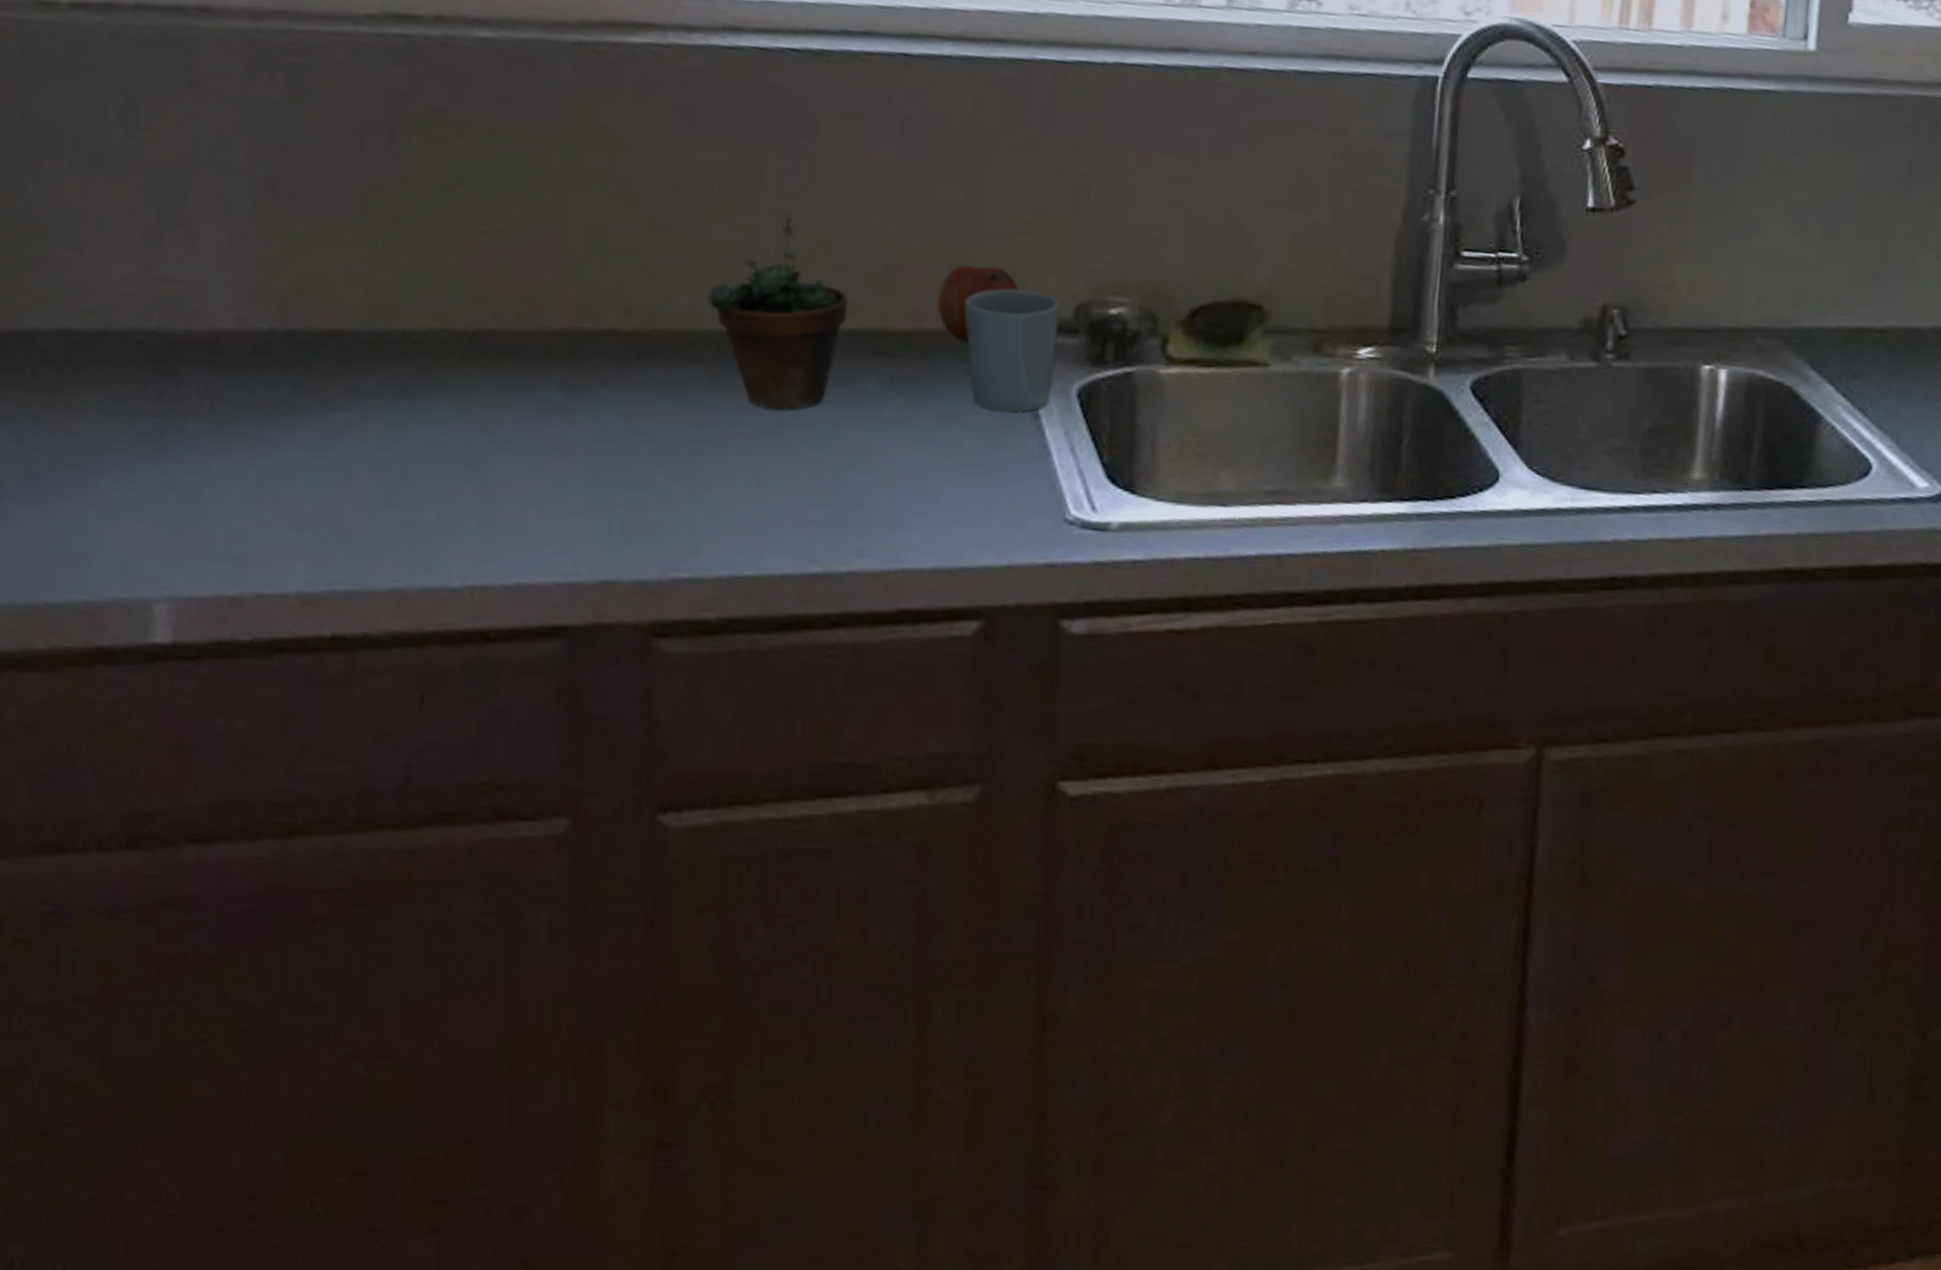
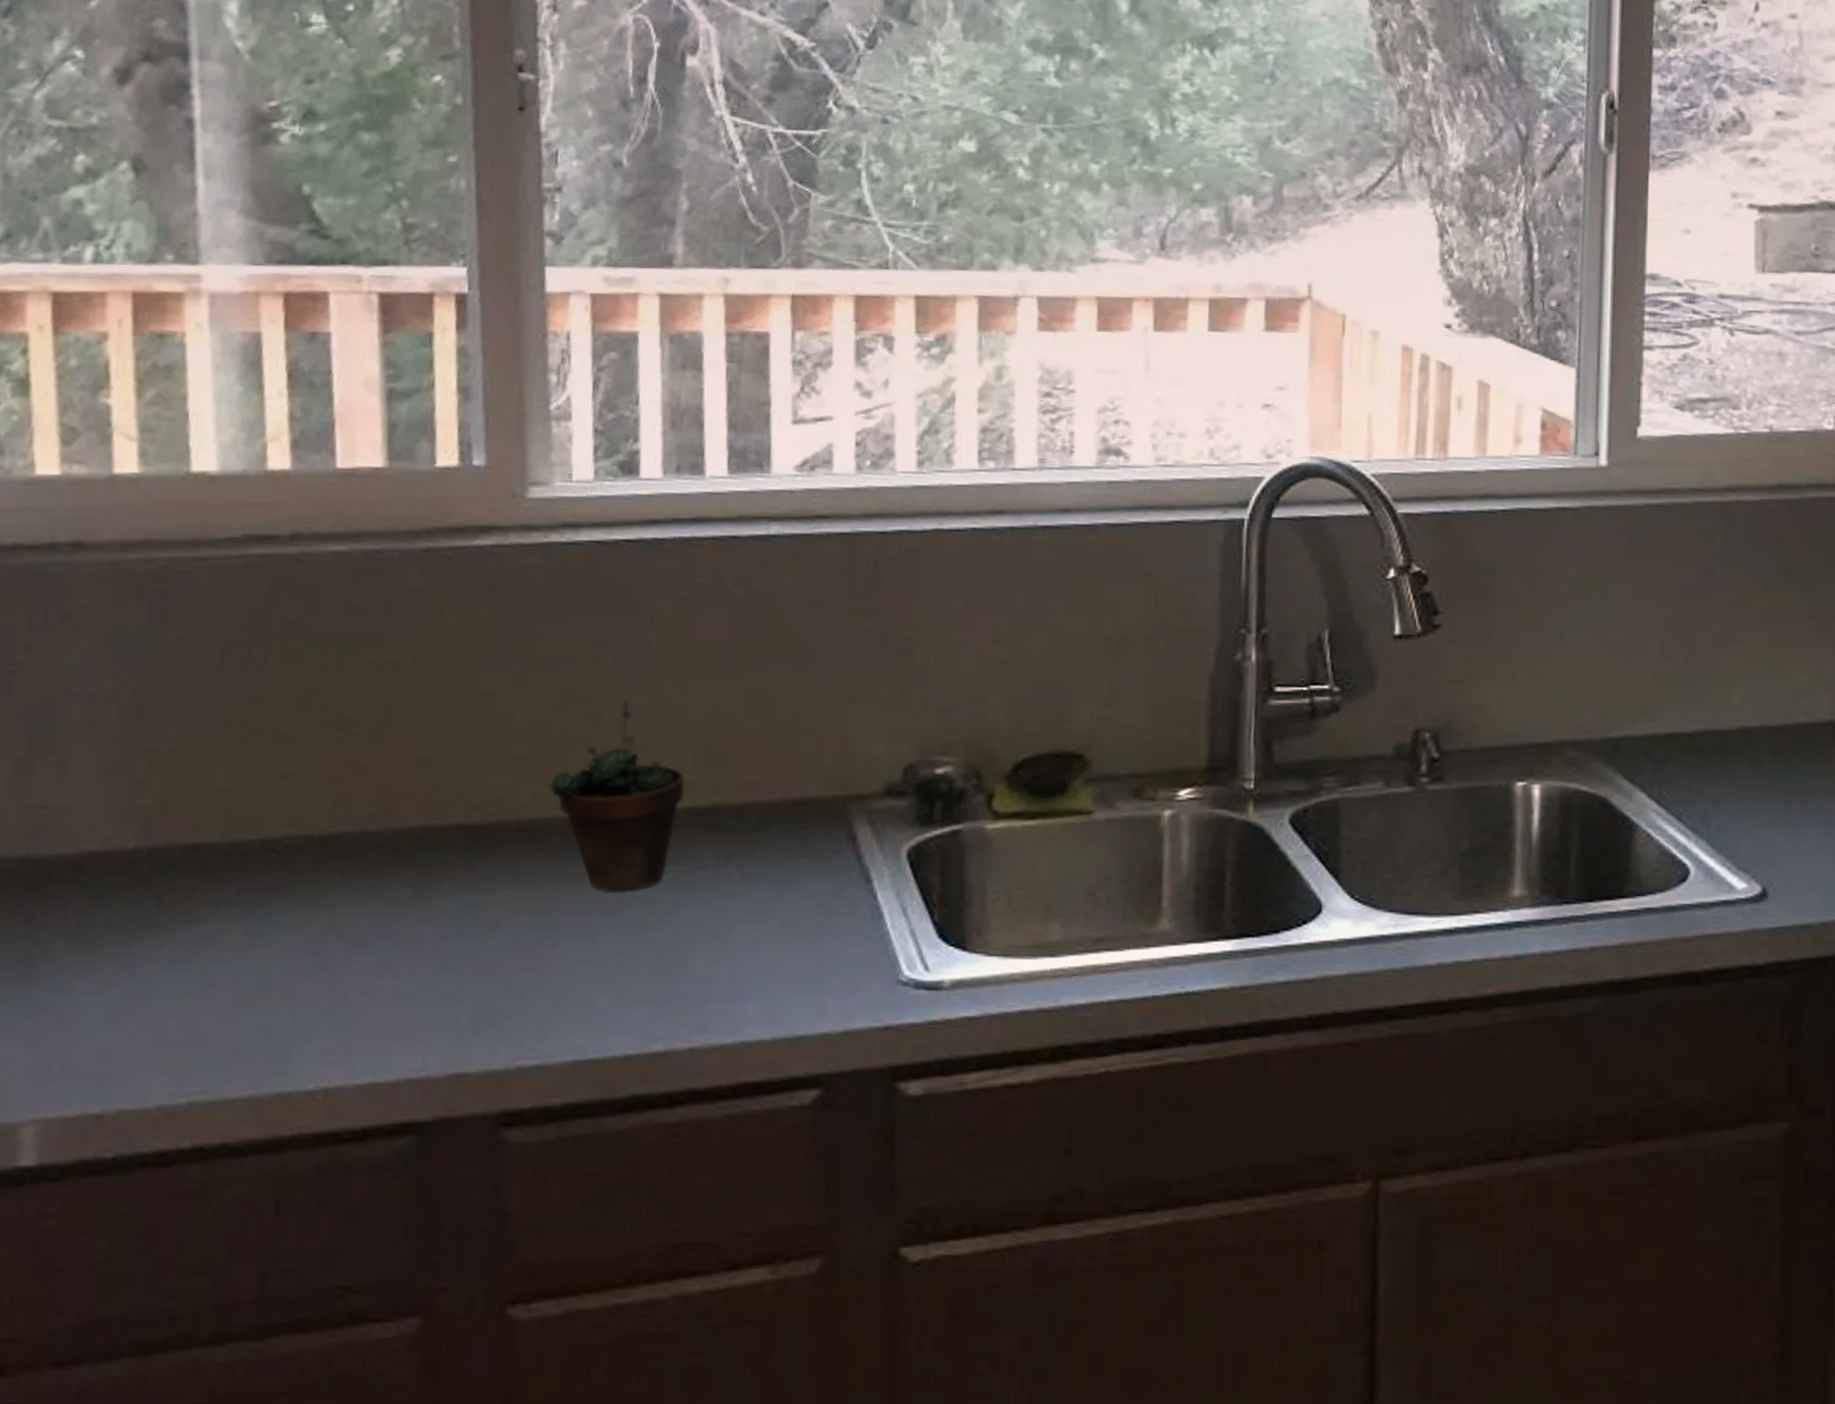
fruit: present [936,265,1018,343] -> none [769,735,848,812]
mug: present [964,289,1060,412] -> none [796,756,888,878]

